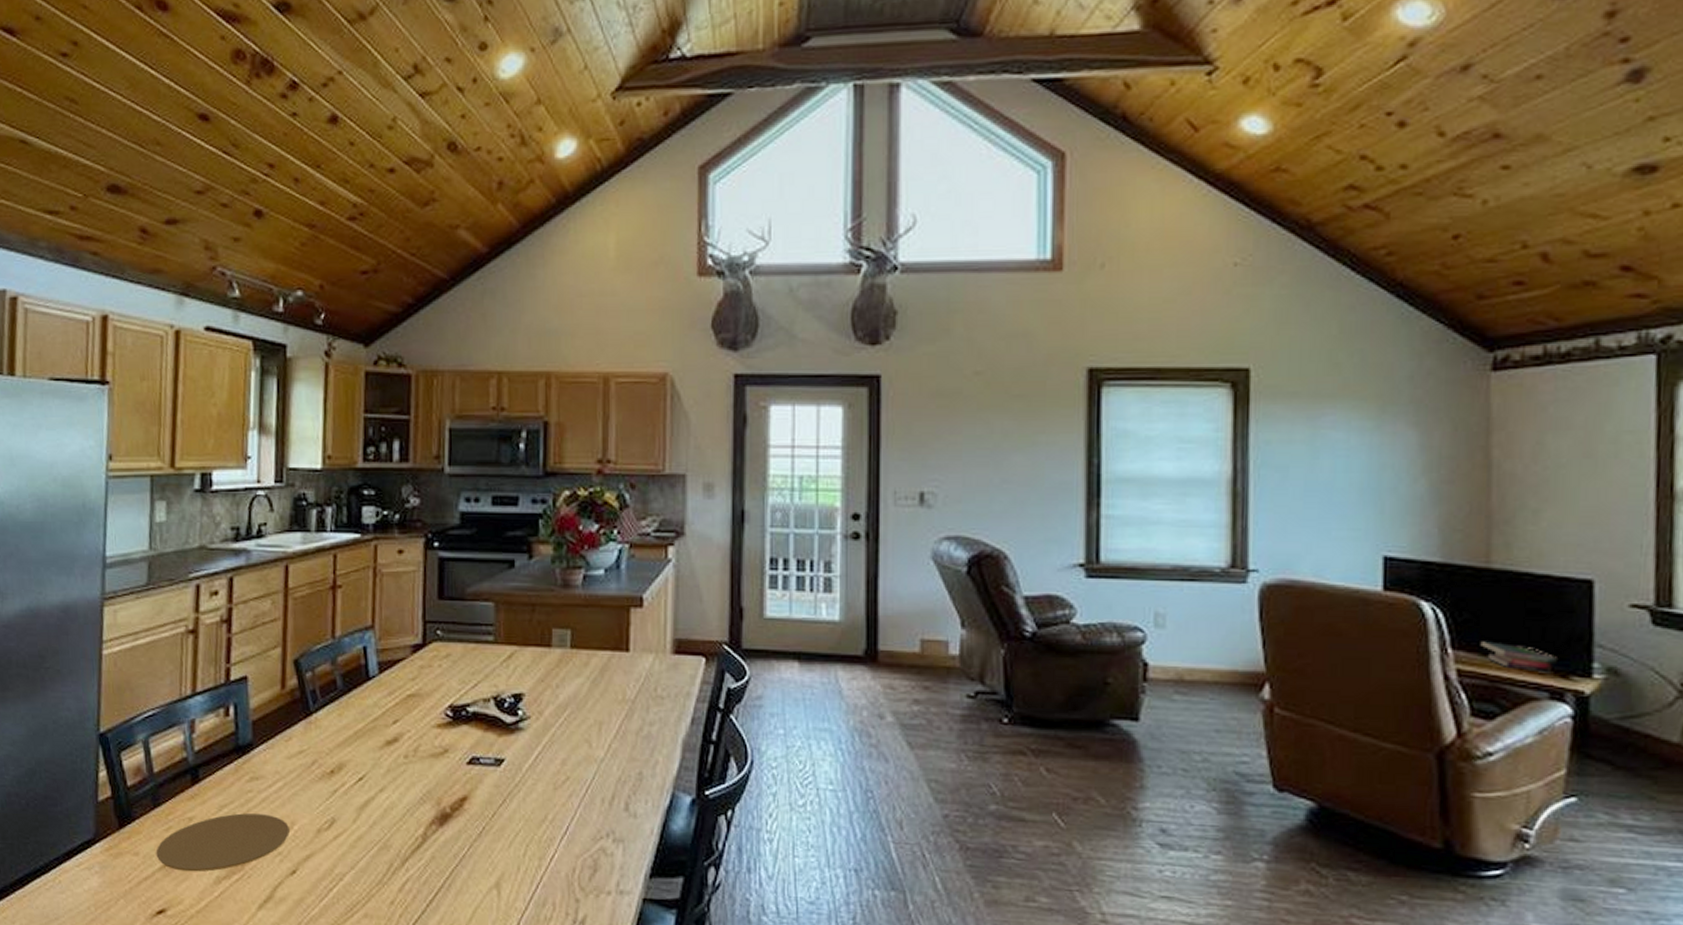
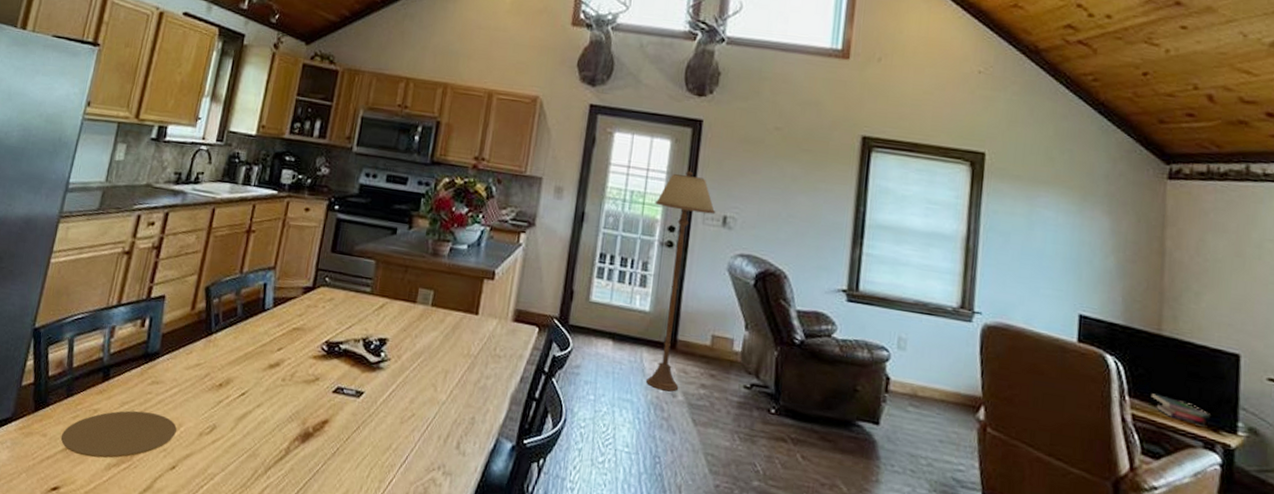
floor lamp: none [831,442,910,713] -> present [646,171,716,392]

